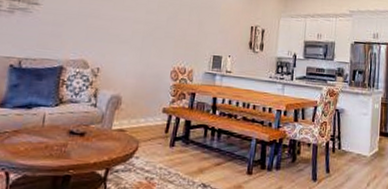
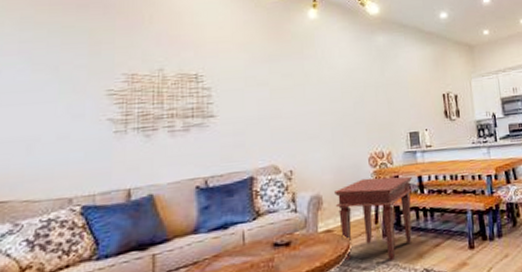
side table: none [131,89,207,170] -> present [334,176,413,261]

